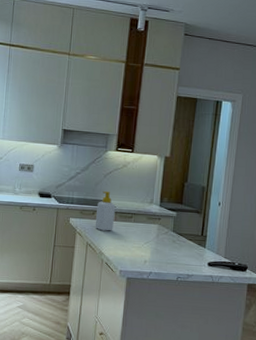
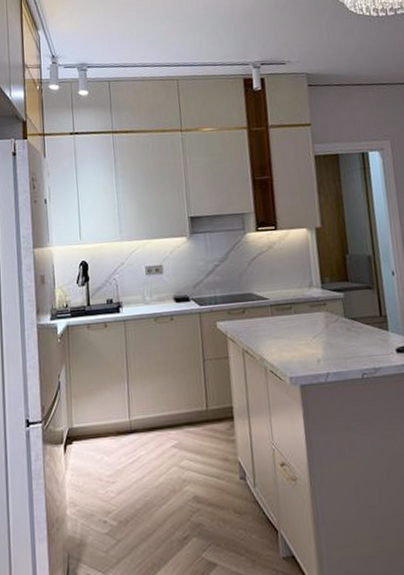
soap bottle: present [95,191,116,231] -> none [246,282,272,331]

